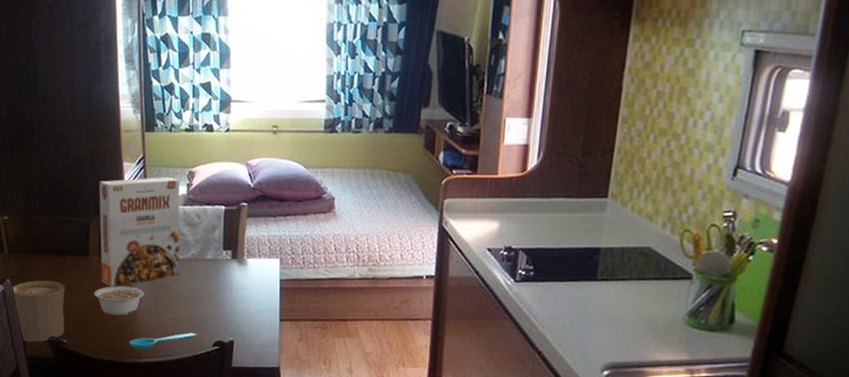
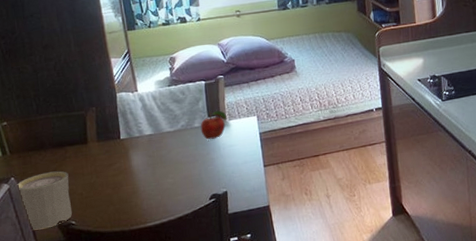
legume: present [94,285,144,316] -> none [96,163,143,191]
cereal box: present [99,176,180,287] -> none [90,64,173,167]
spoon: present [129,332,196,350] -> none [134,191,194,216]
fruit: none [213,243,244,277] -> present [200,110,227,140]

